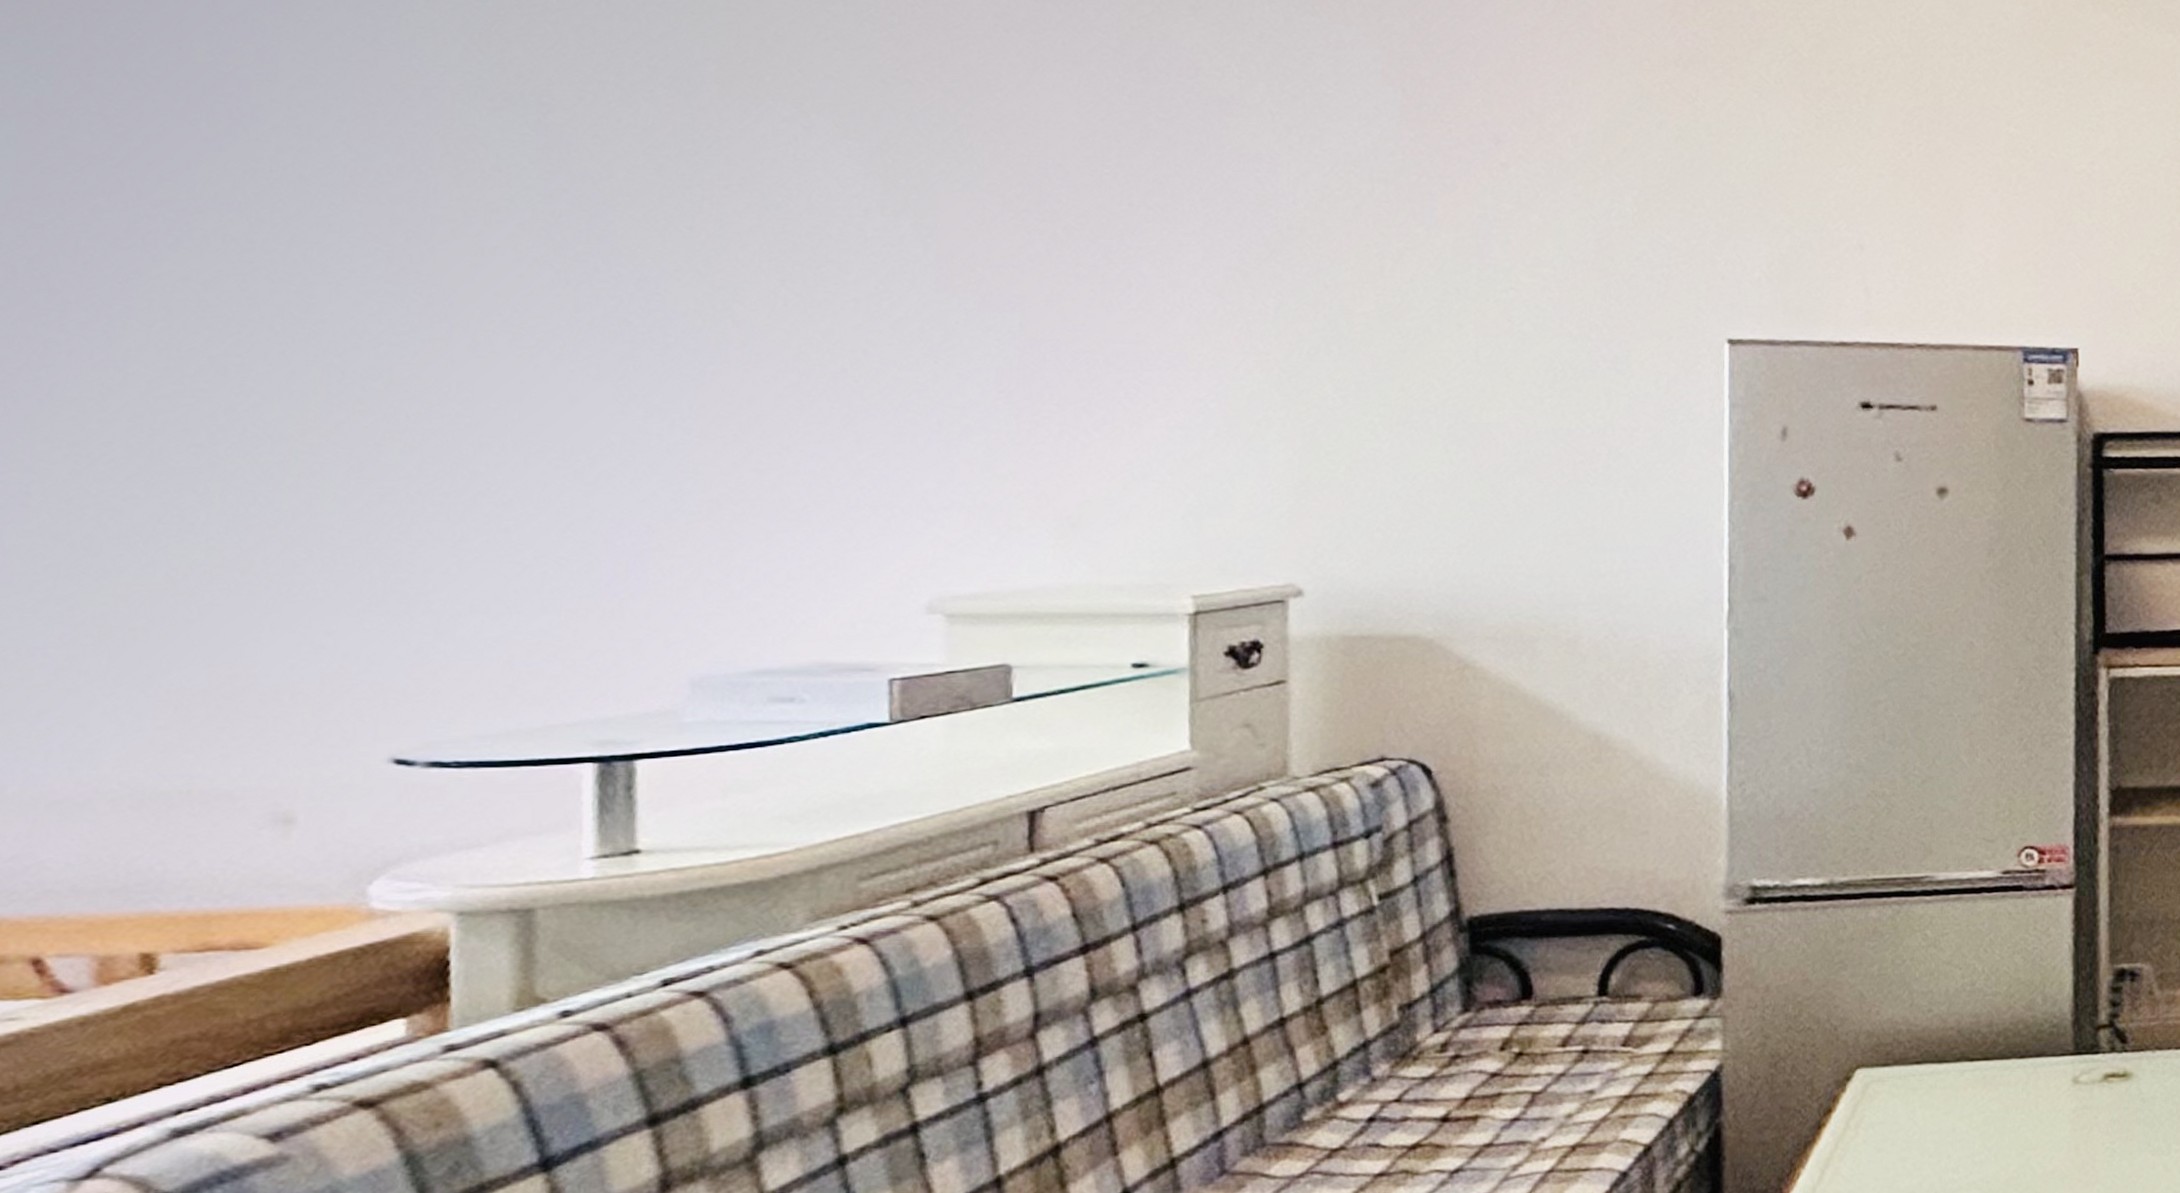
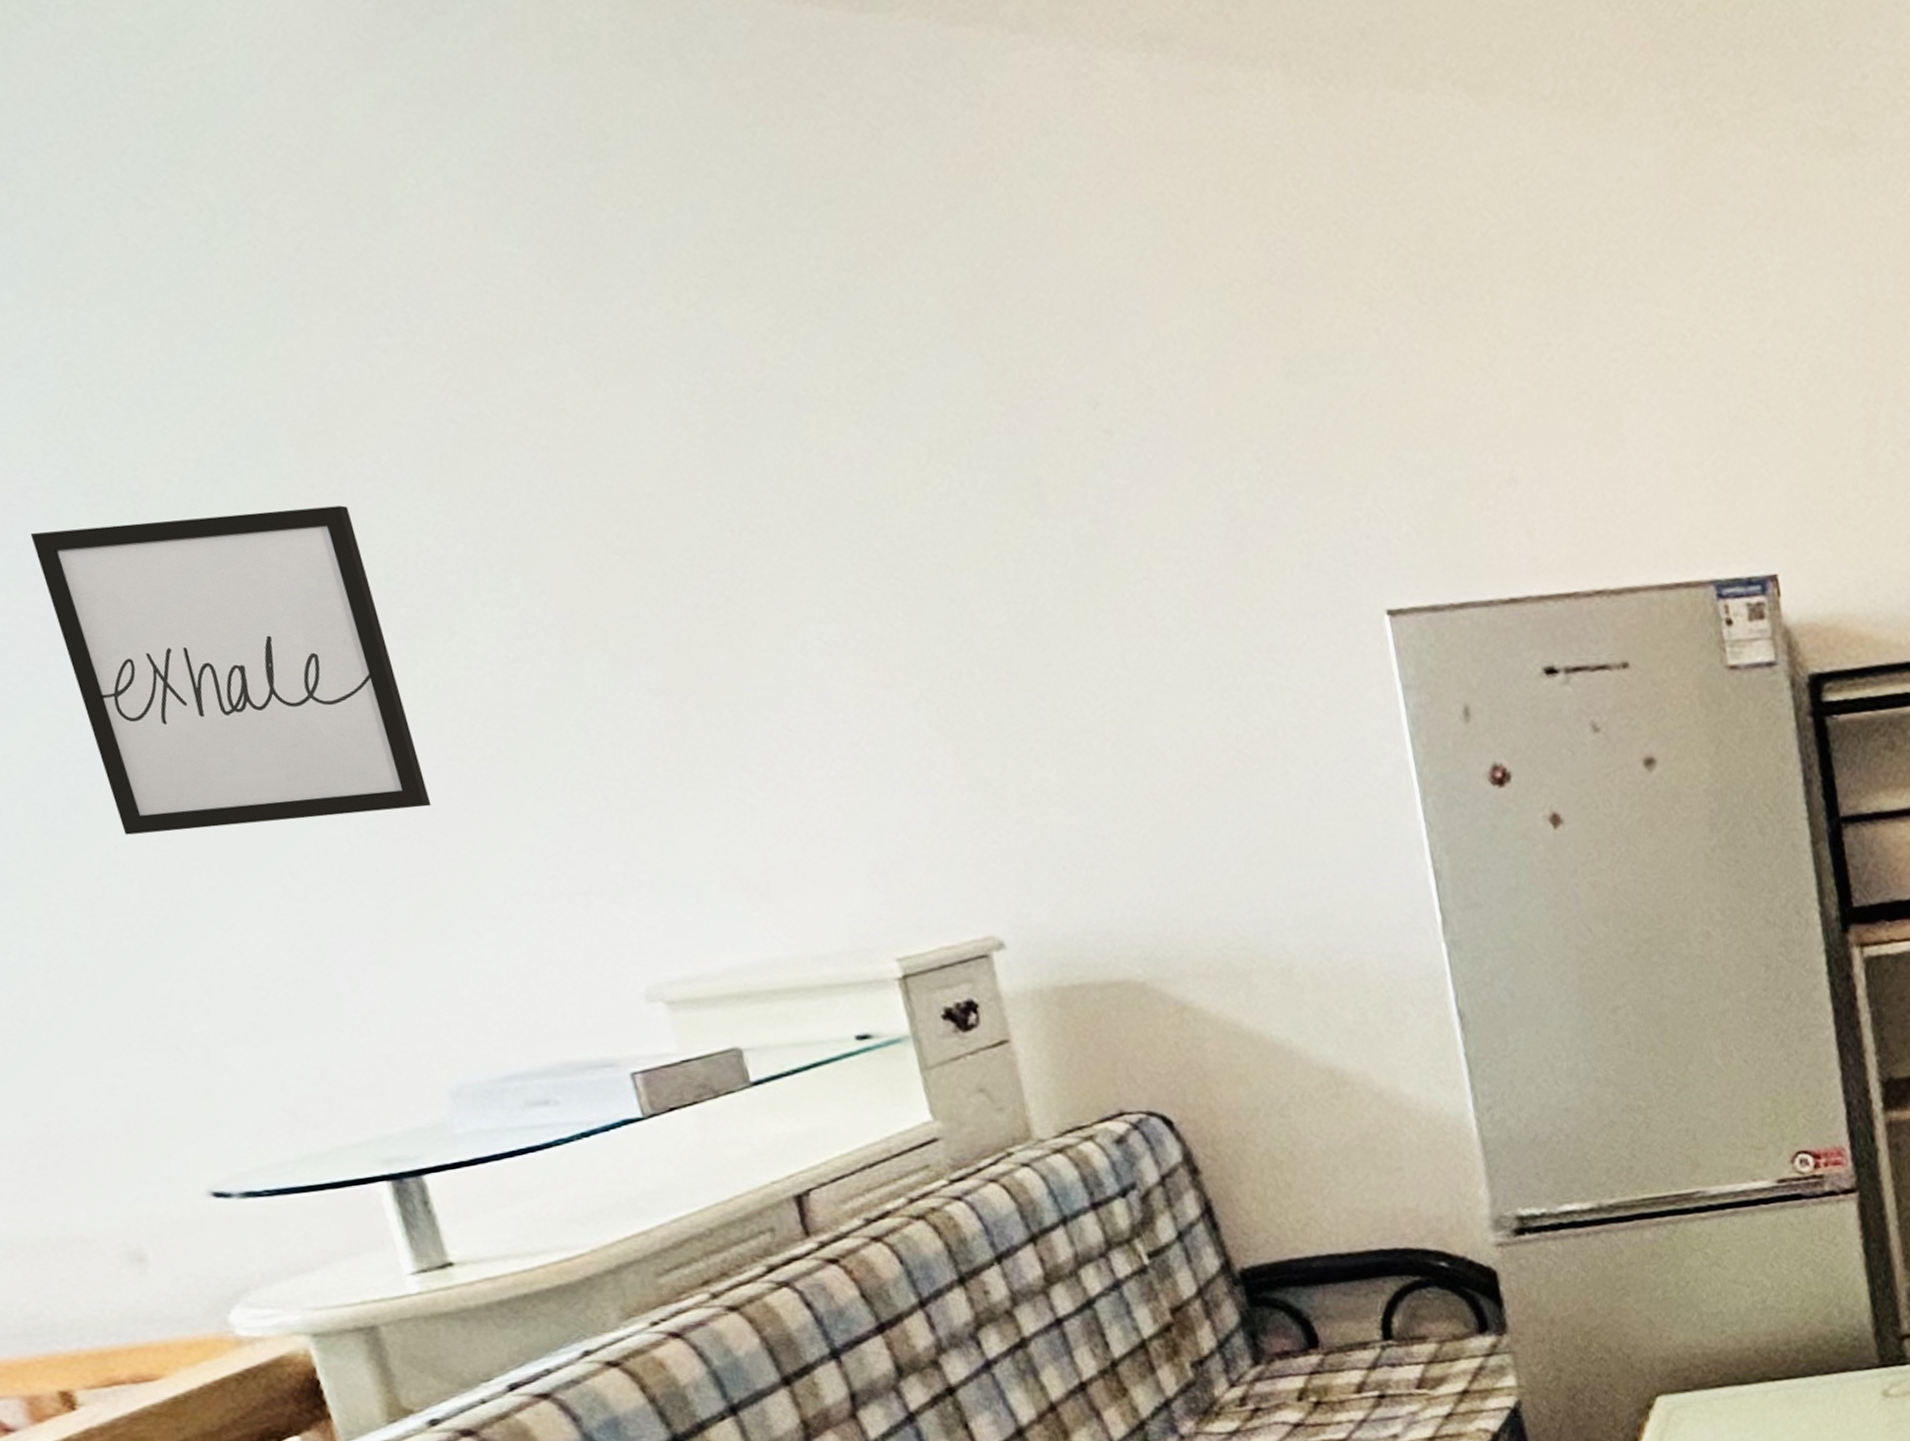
wall art: none [420,126,758,412] -> present [30,505,431,835]

